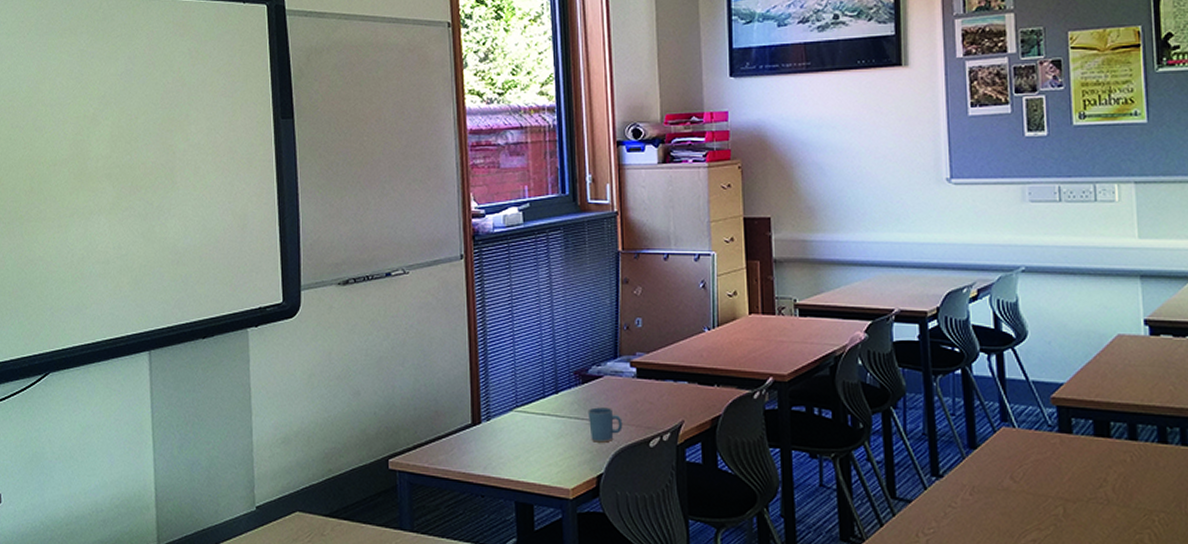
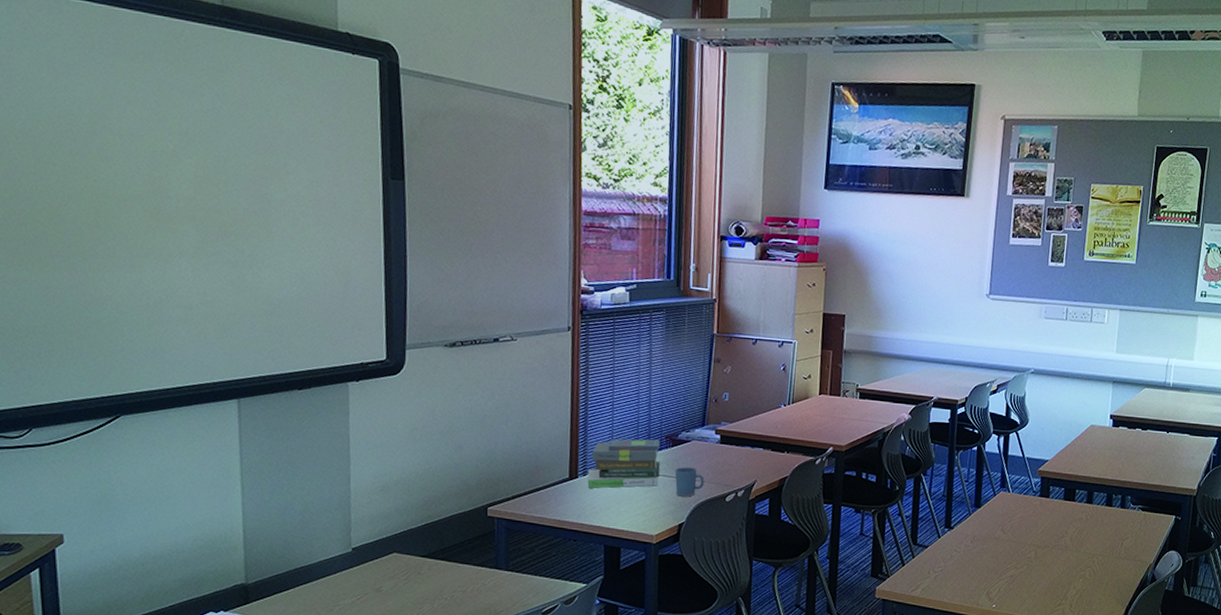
books: none [492,375,570,435] -> present [587,439,660,489]

